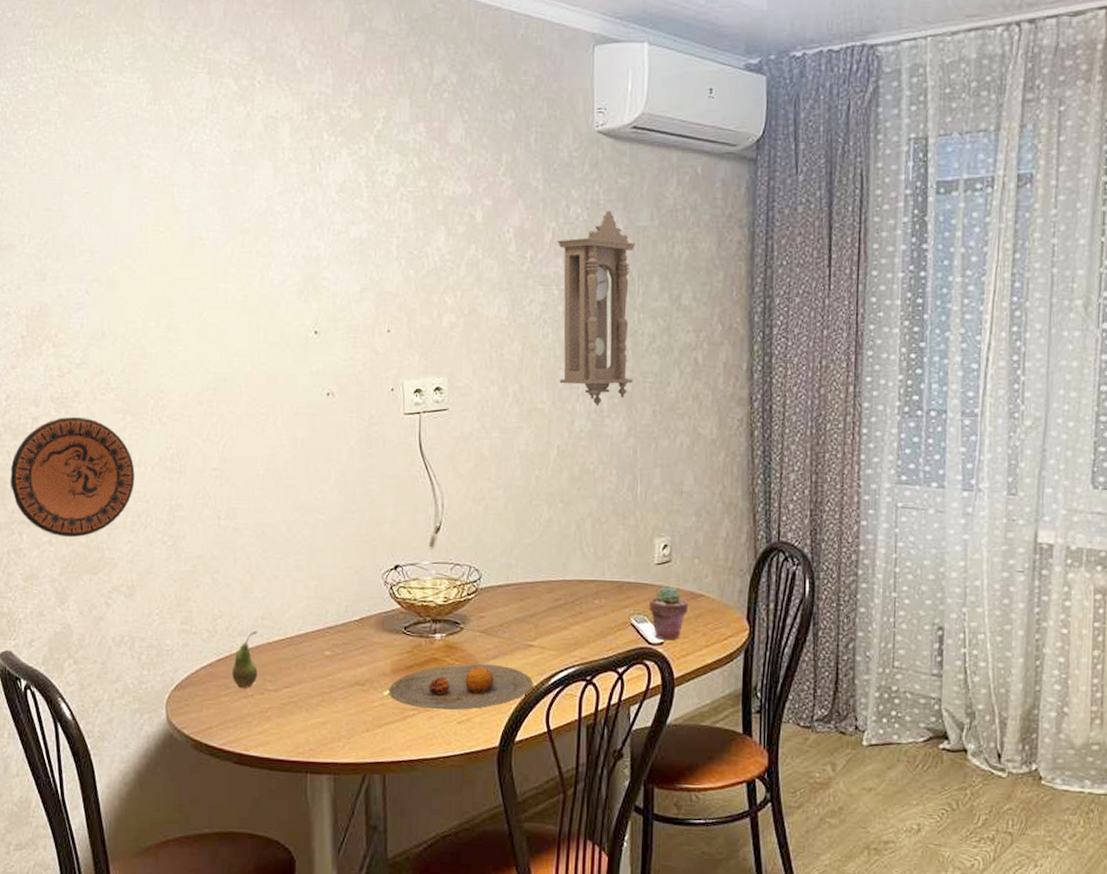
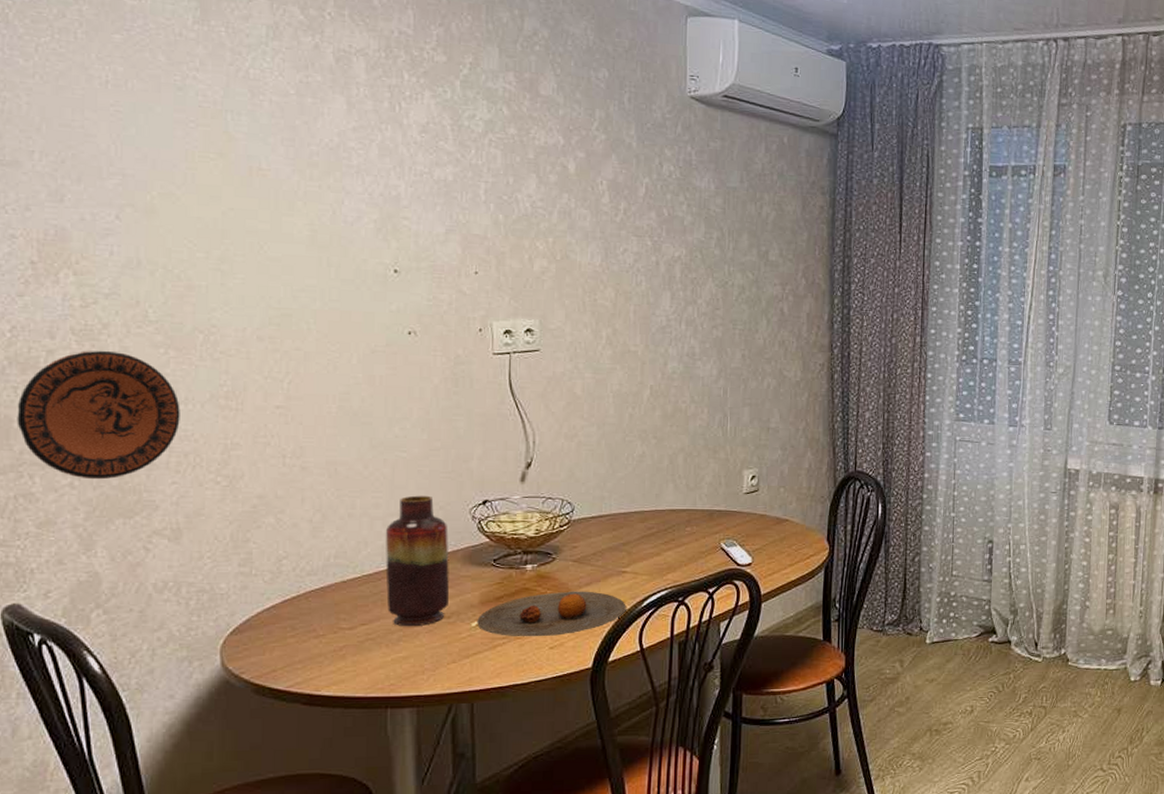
fruit: present [231,630,258,688] -> none [299,570,330,628]
vase: none [306,558,363,693] -> present [385,495,449,627]
pendulum clock: present [558,210,635,406] -> none [651,170,726,350]
potted succulent: present [649,585,689,640] -> none [738,512,775,561]

